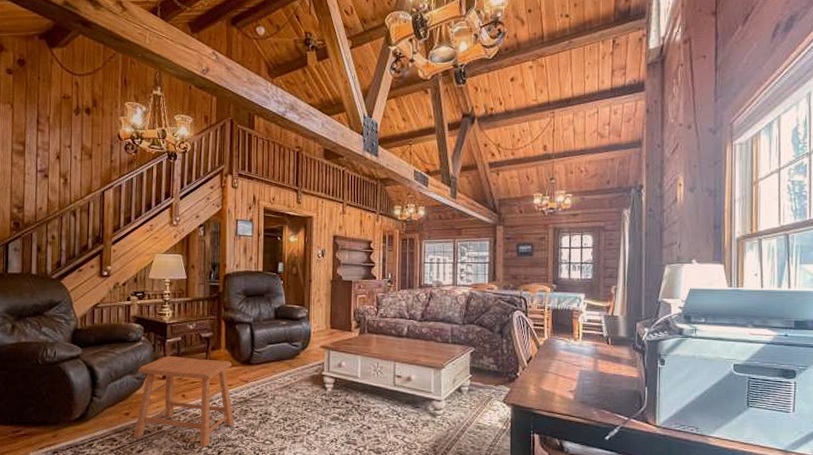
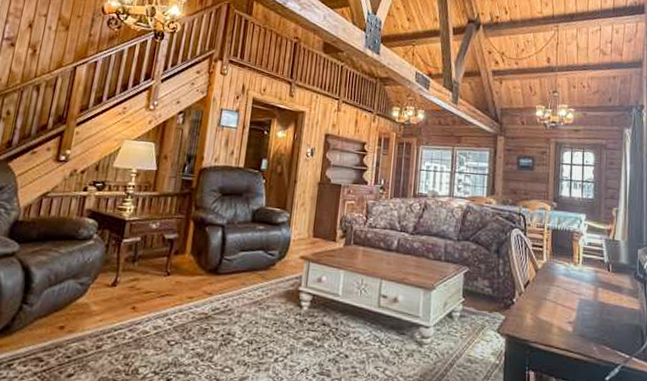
stool: present [134,355,234,447] -> none [65,258,197,373]

